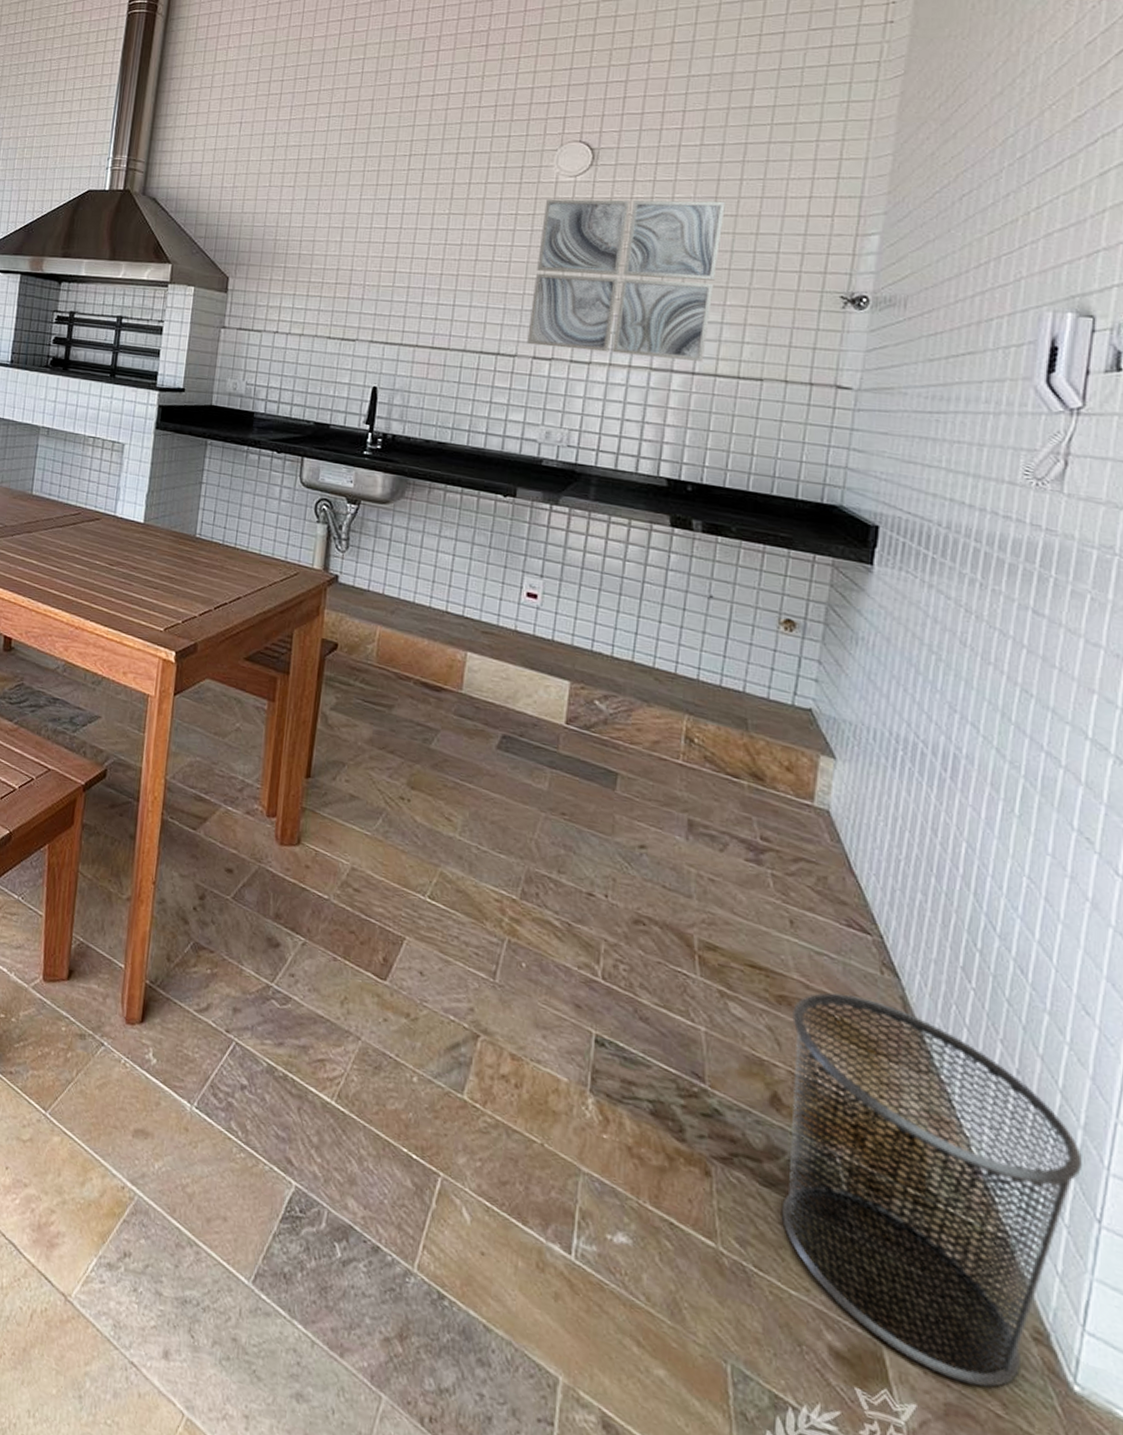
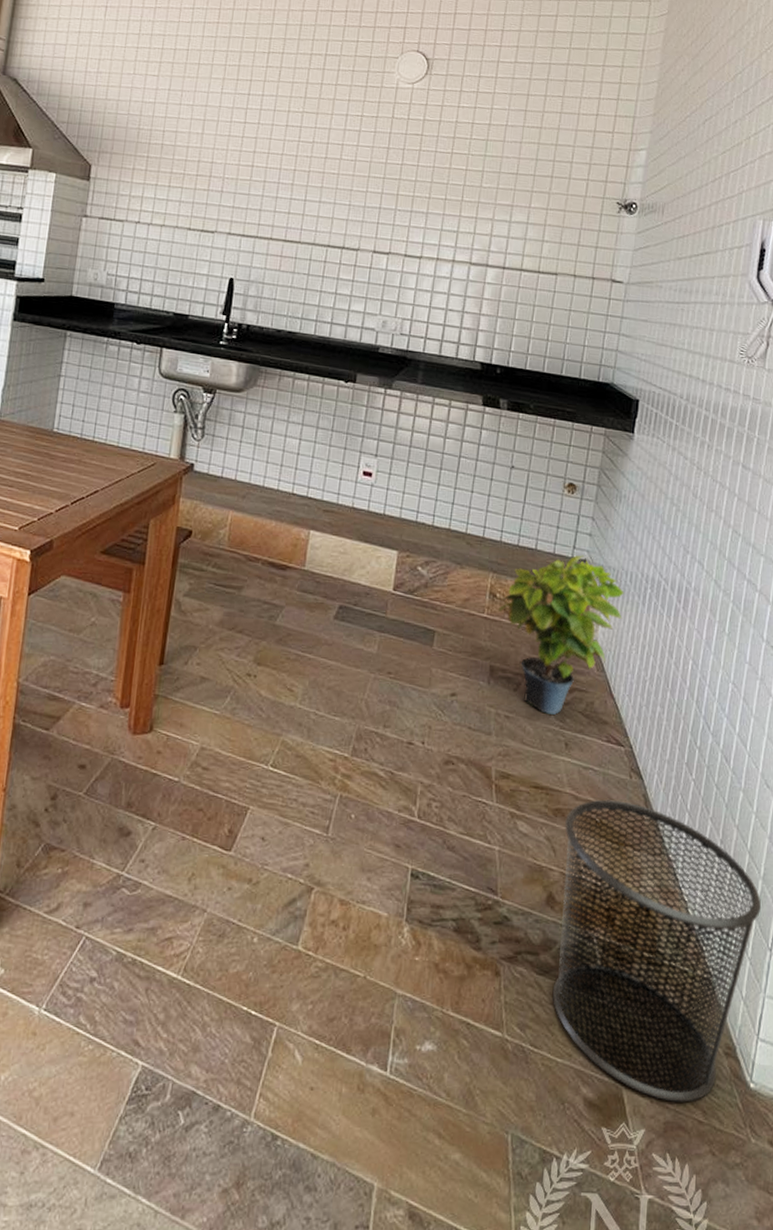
wall art: present [527,199,726,361] -> none [368,103,533,257]
potted plant: none [696,703,866,886] -> present [498,555,624,715]

